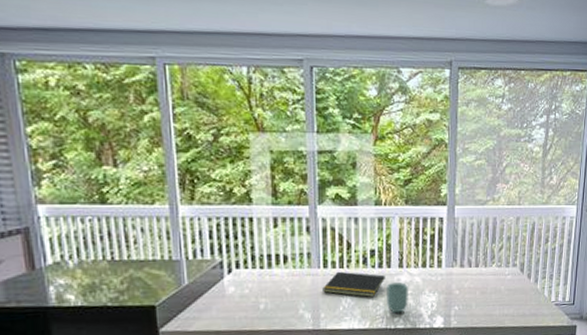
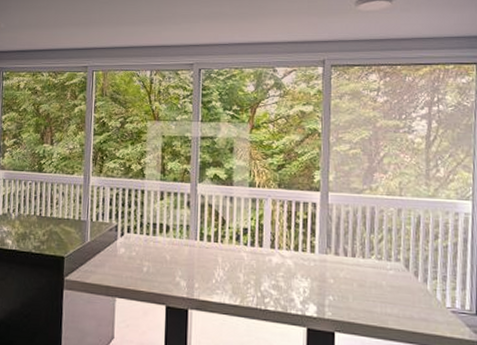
notepad: present [323,271,385,298] -> none [198,245,257,275]
cup: present [387,282,409,314] -> none [258,262,281,295]

